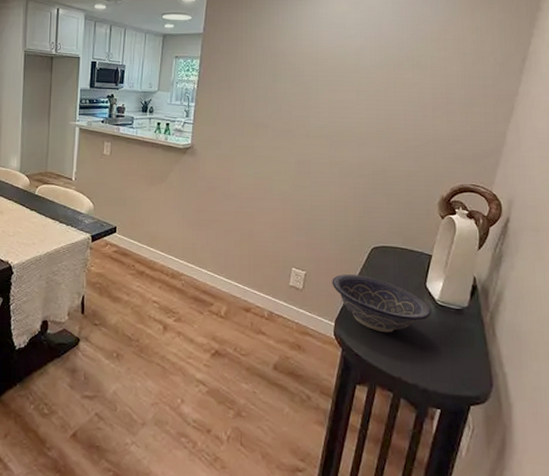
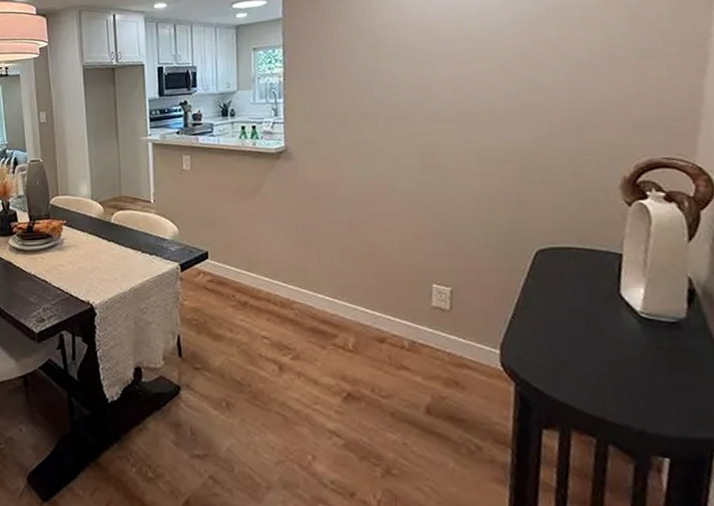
decorative bowl: present [332,274,431,333] -> none [488,287,635,359]

